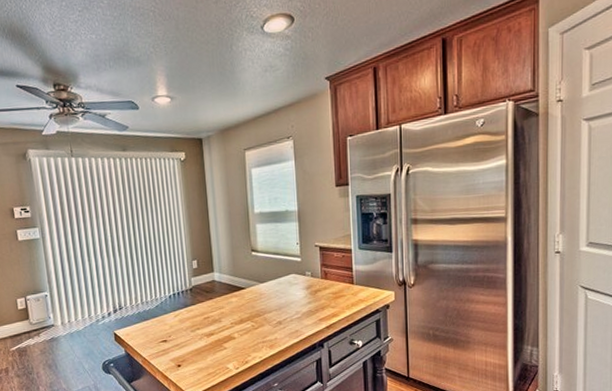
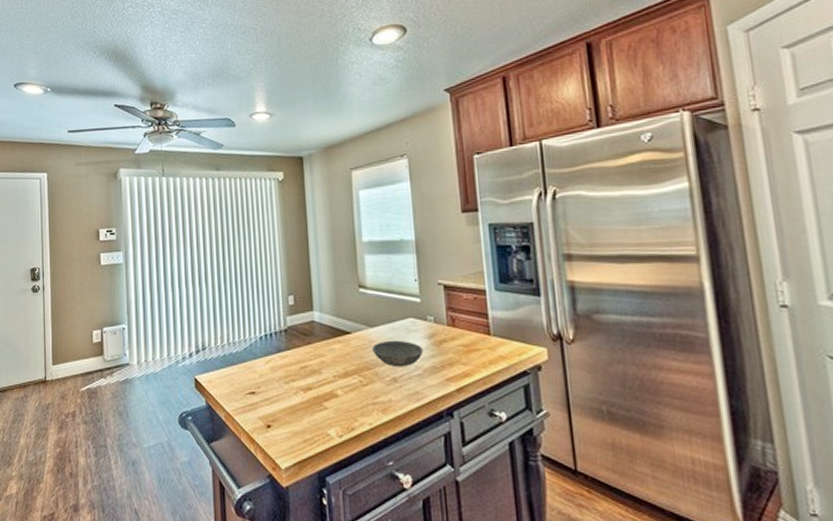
bowl: none [262,292,302,313] -> present [372,340,424,367]

